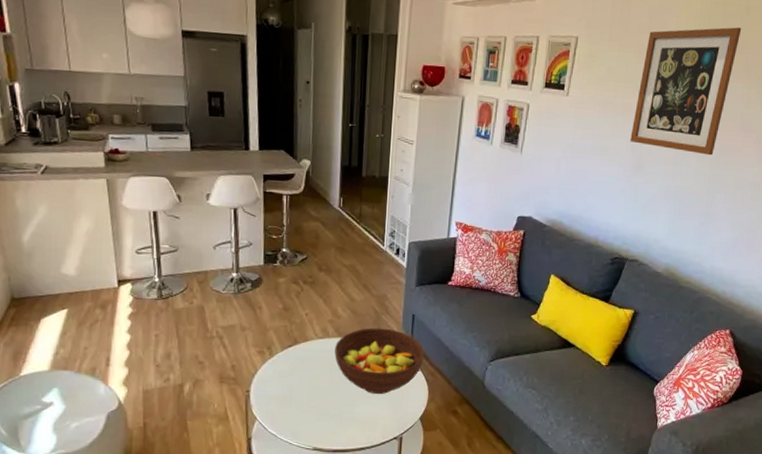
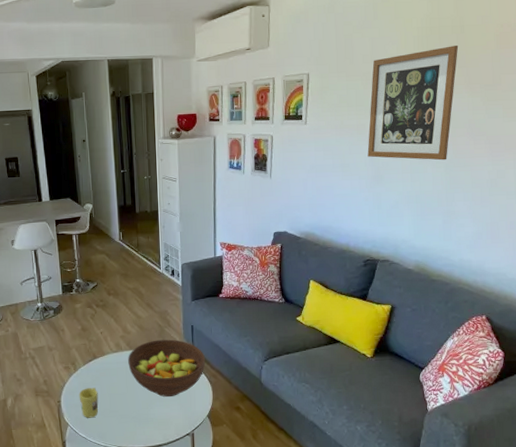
mug: none [272,378,296,413] -> present [79,388,99,418]

